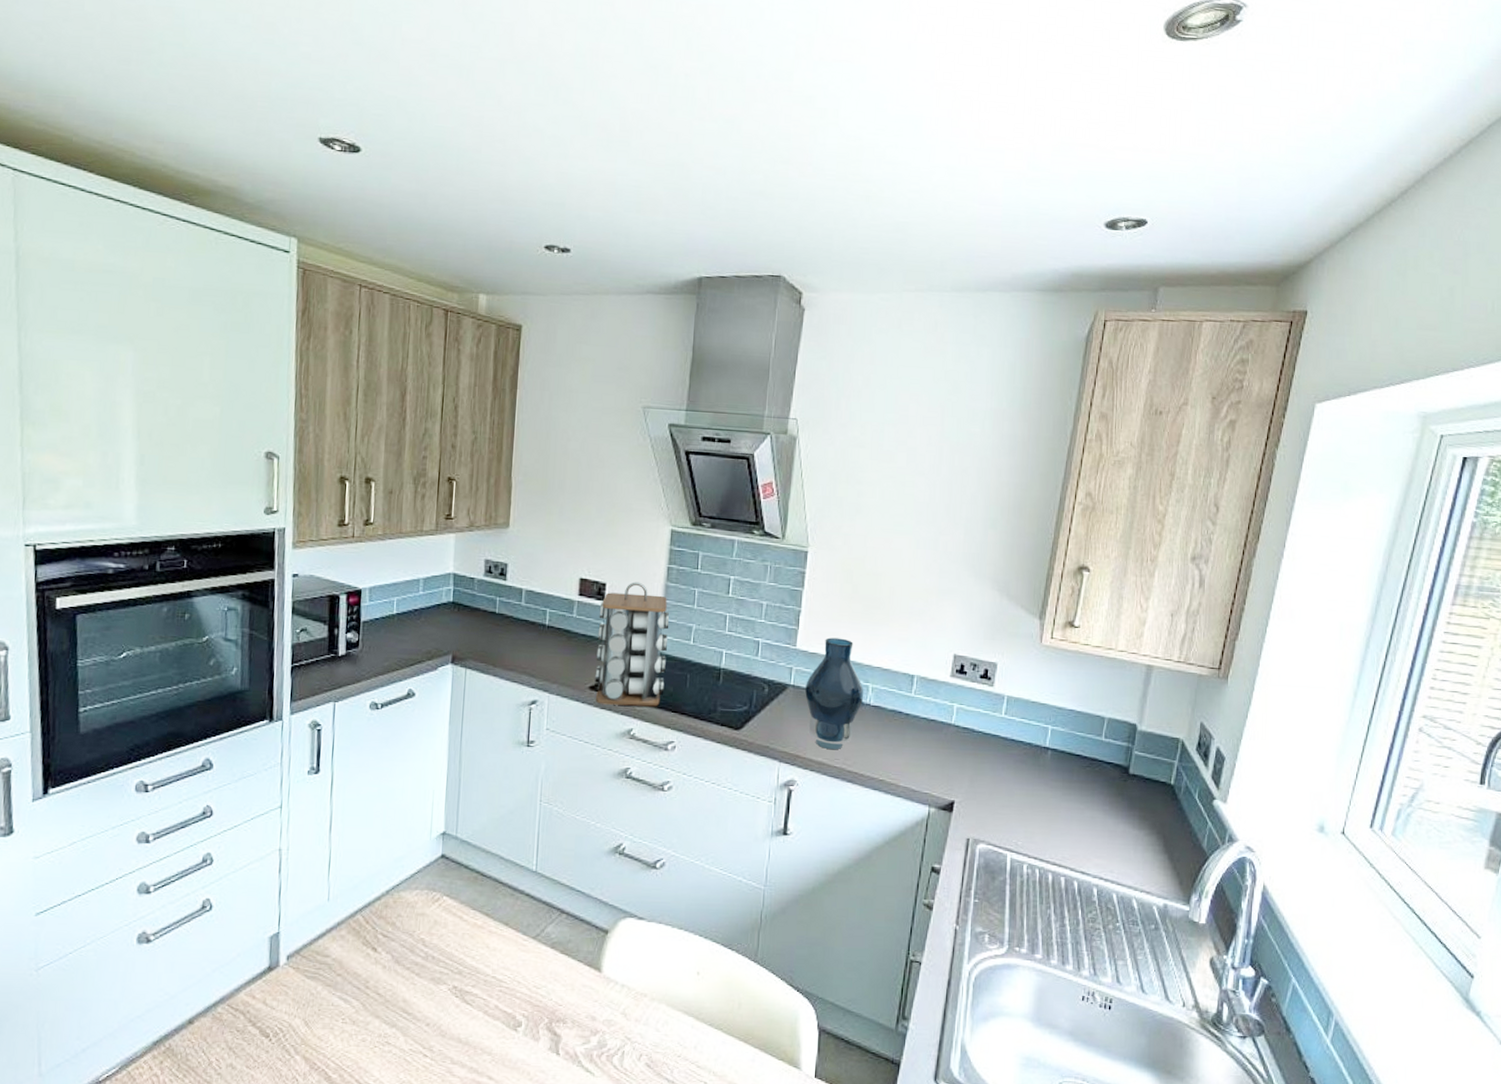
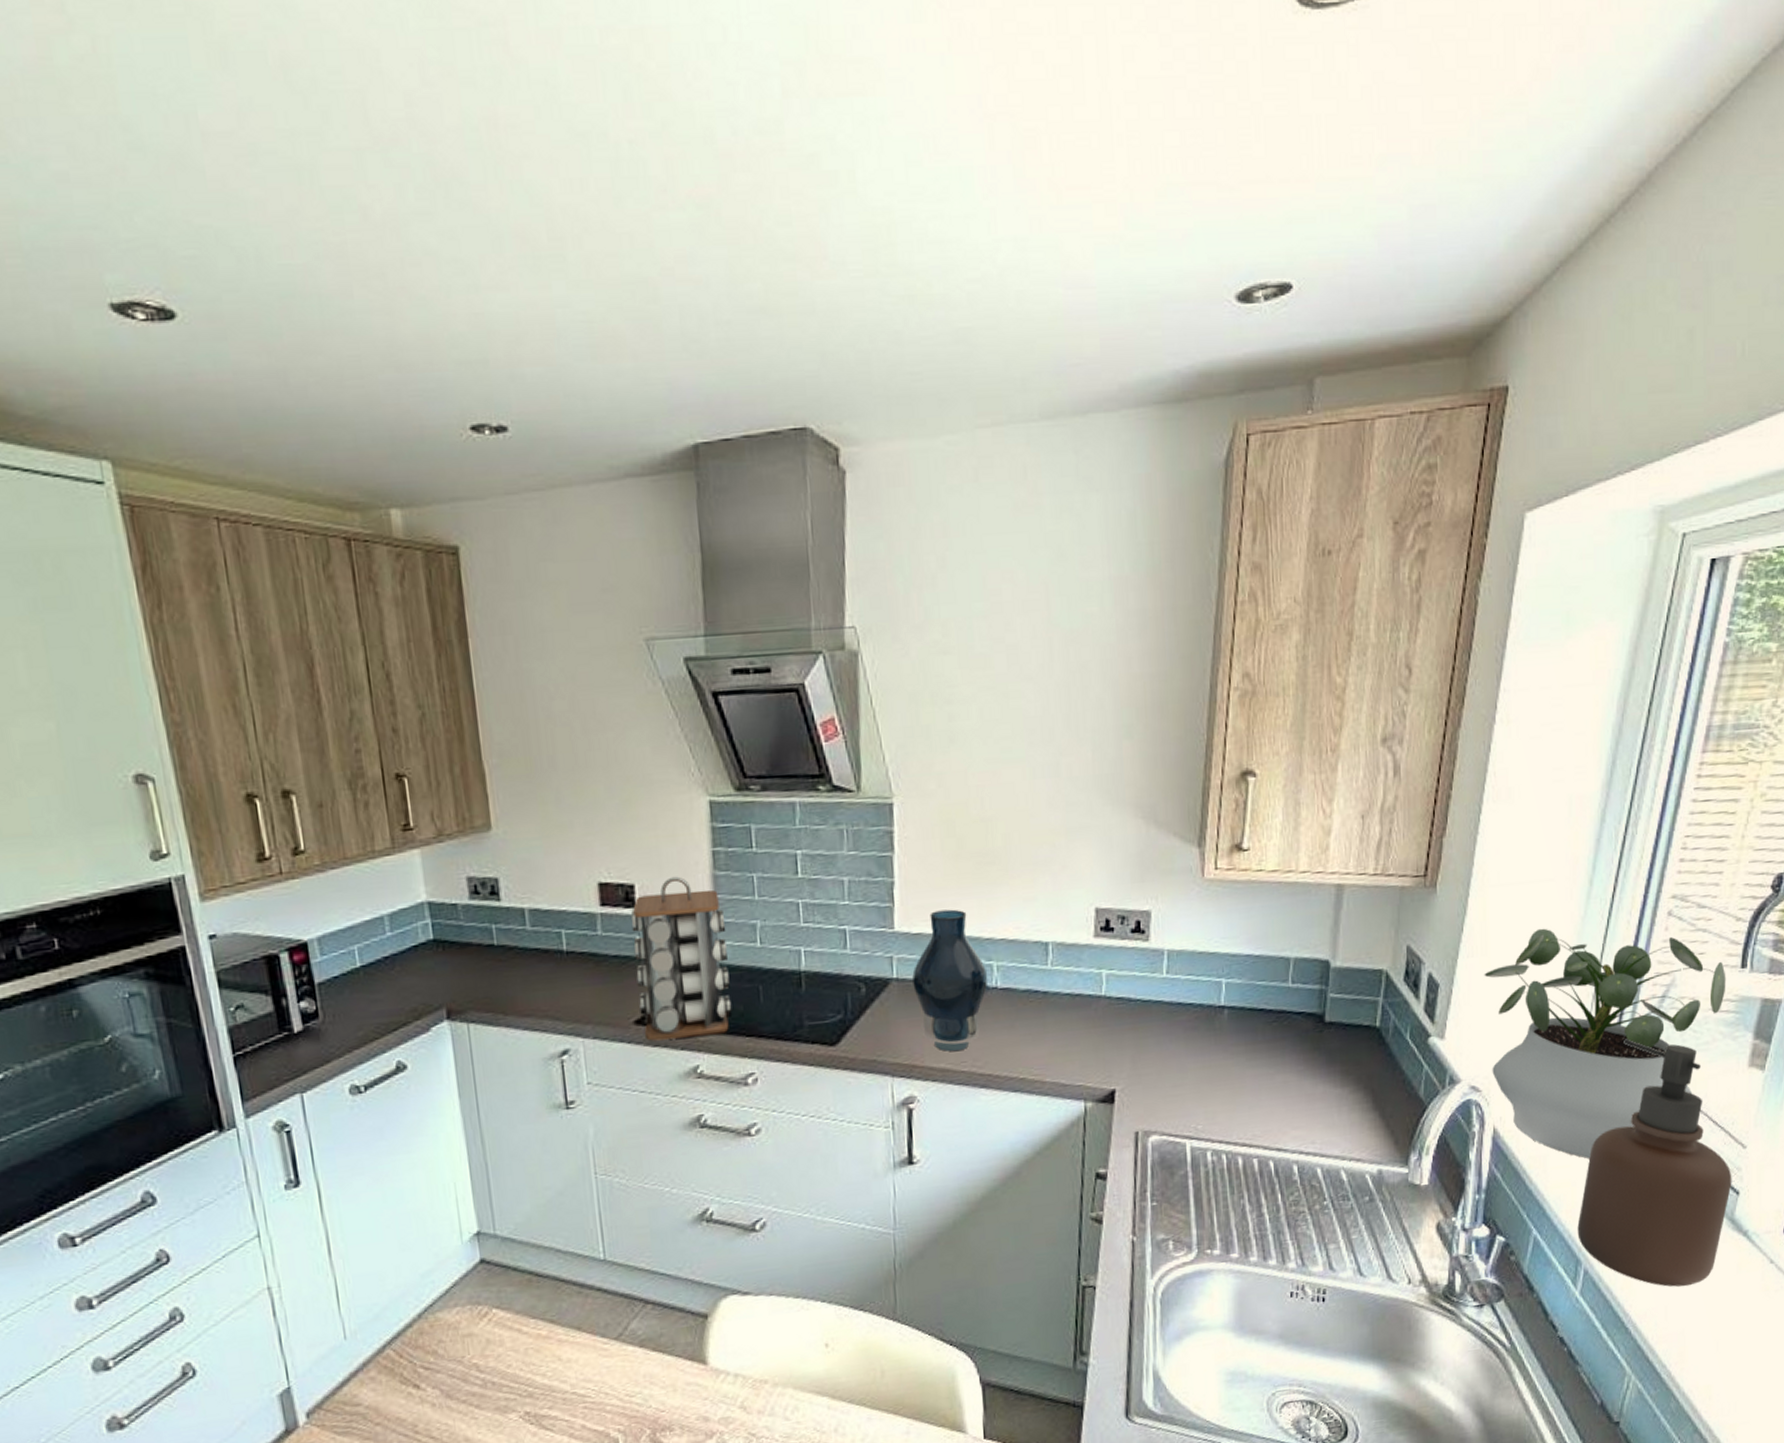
potted plant: none [1263,725,1467,924] -> present [1484,928,1726,1159]
soap dispenser: none [1331,828,1468,1052] -> present [1577,1039,1732,1287]

